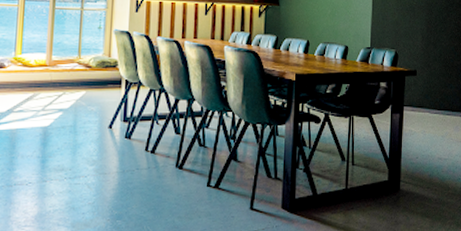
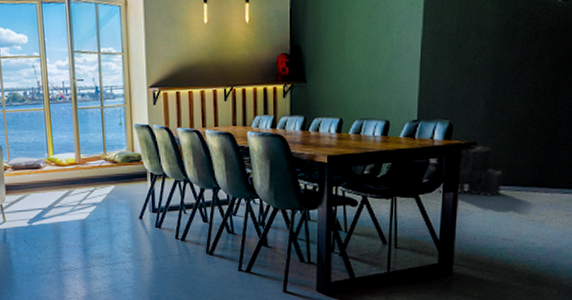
storage crate: none [387,73,438,119] -> present [438,145,504,197]

